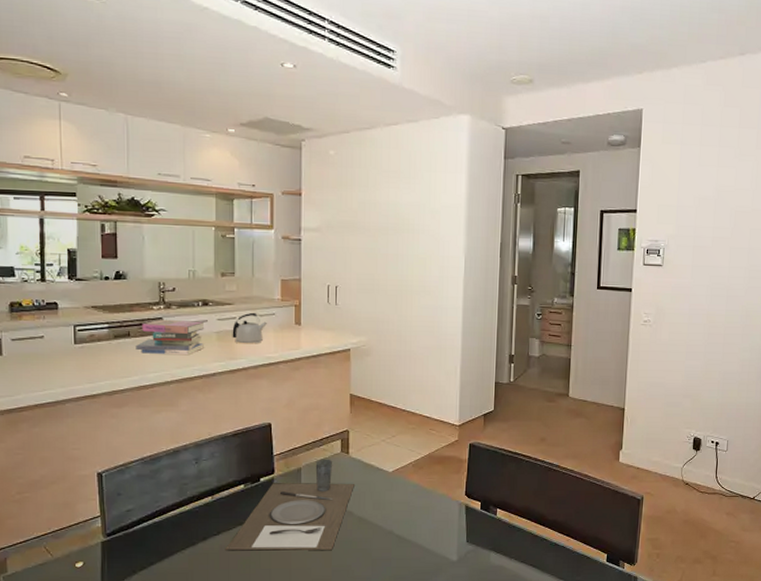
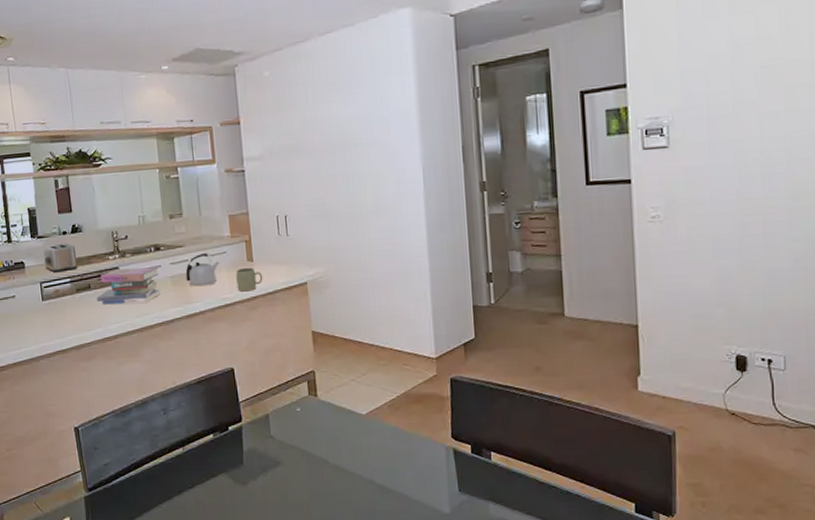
toaster: none [81,288,118,317] -> present [43,243,78,273]
place setting: present [225,459,354,551] -> none [200,403,327,504]
mug: none [283,330,309,353] -> present [236,267,263,292]

